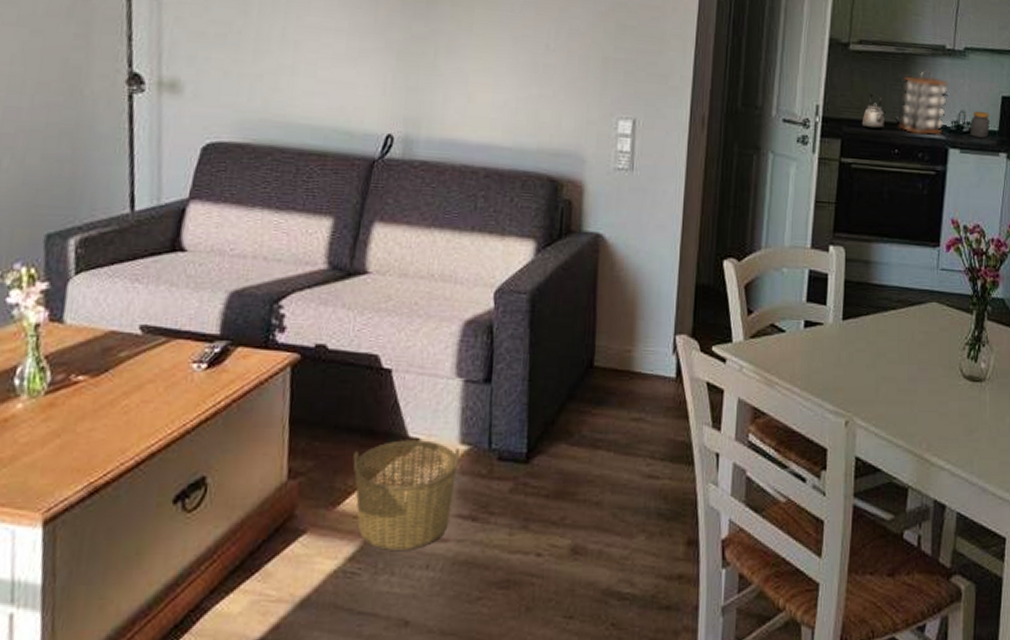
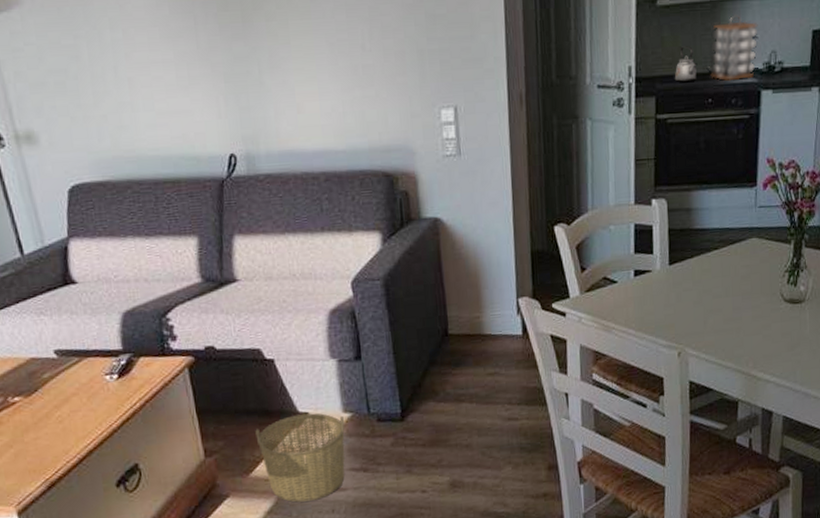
jar: present [969,111,989,139] -> none [781,48,801,77]

